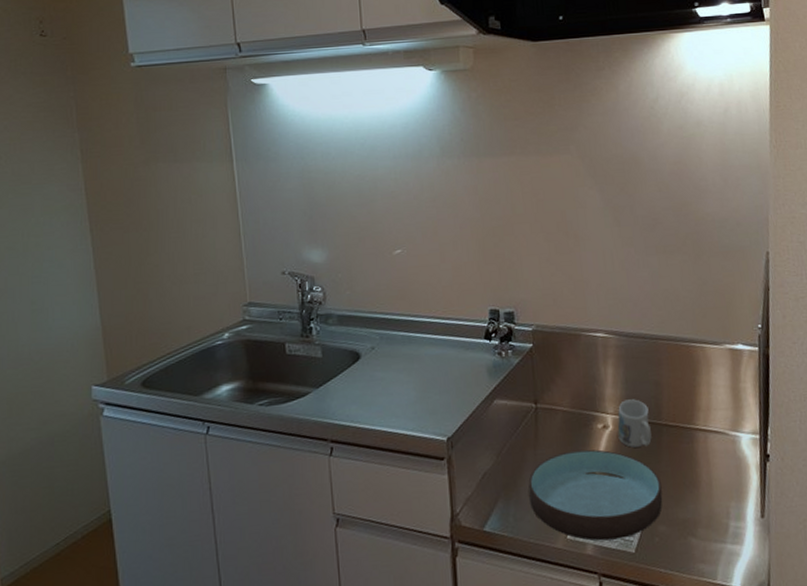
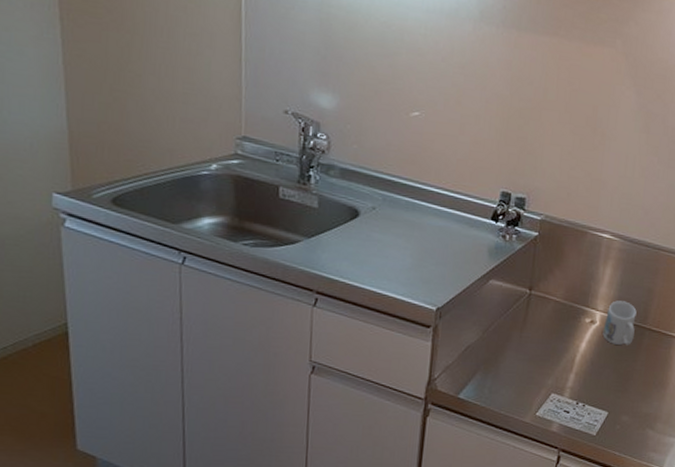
bowl: present [528,449,663,541] -> none [507,338,633,422]

